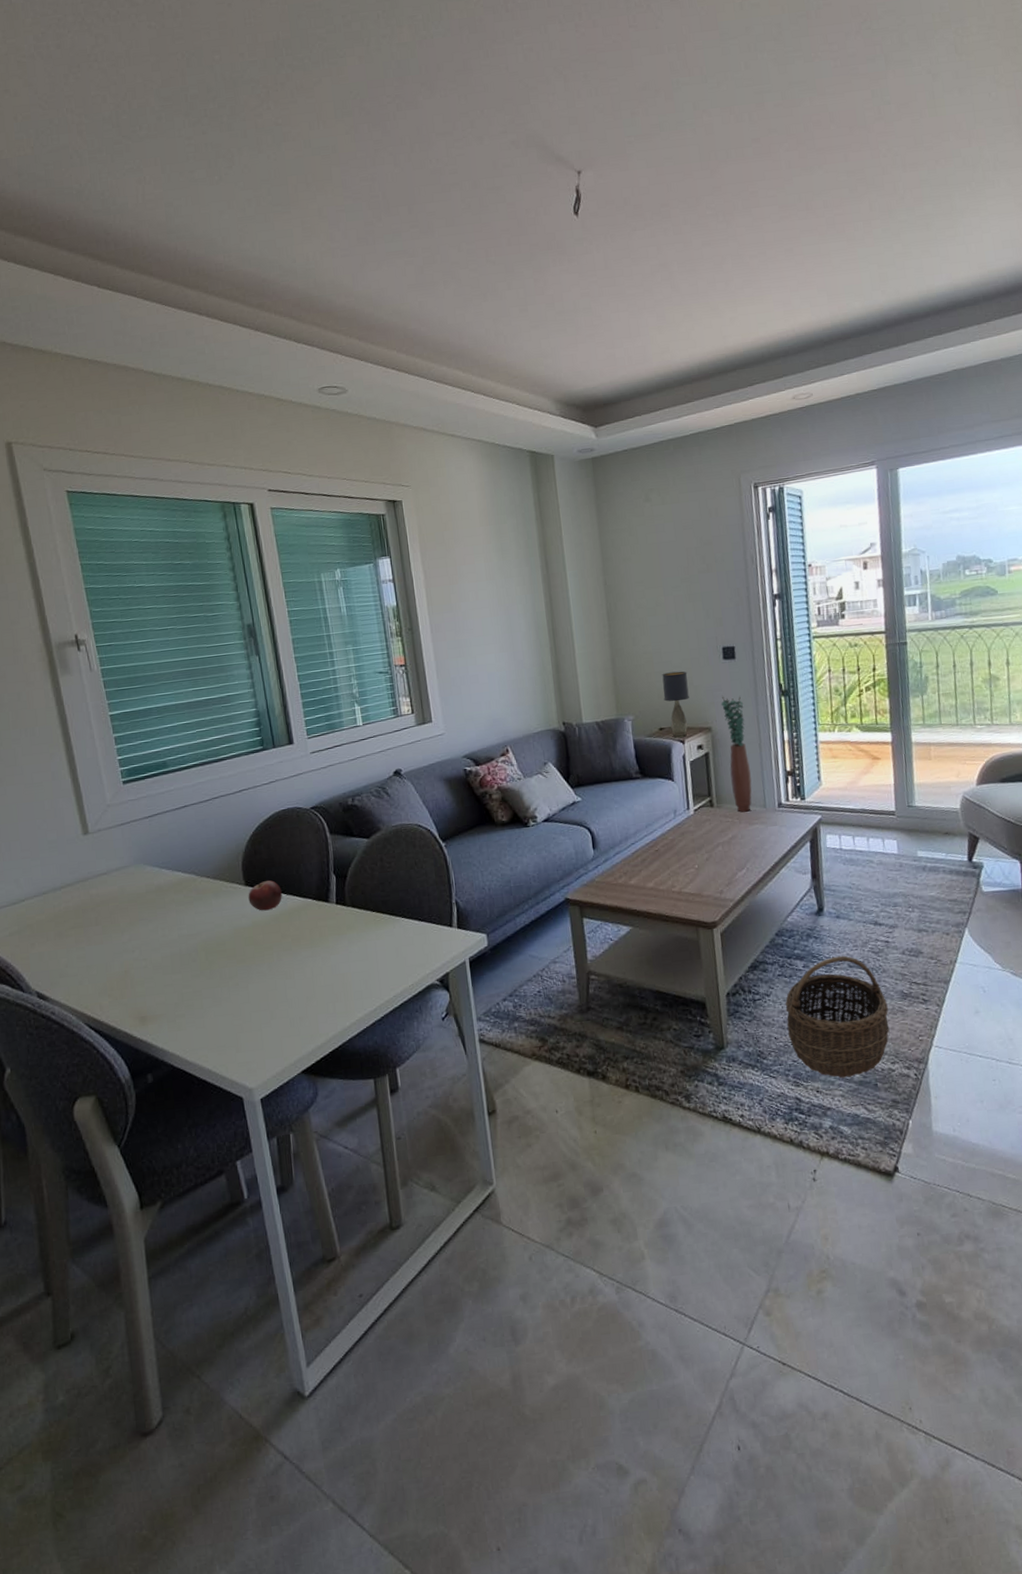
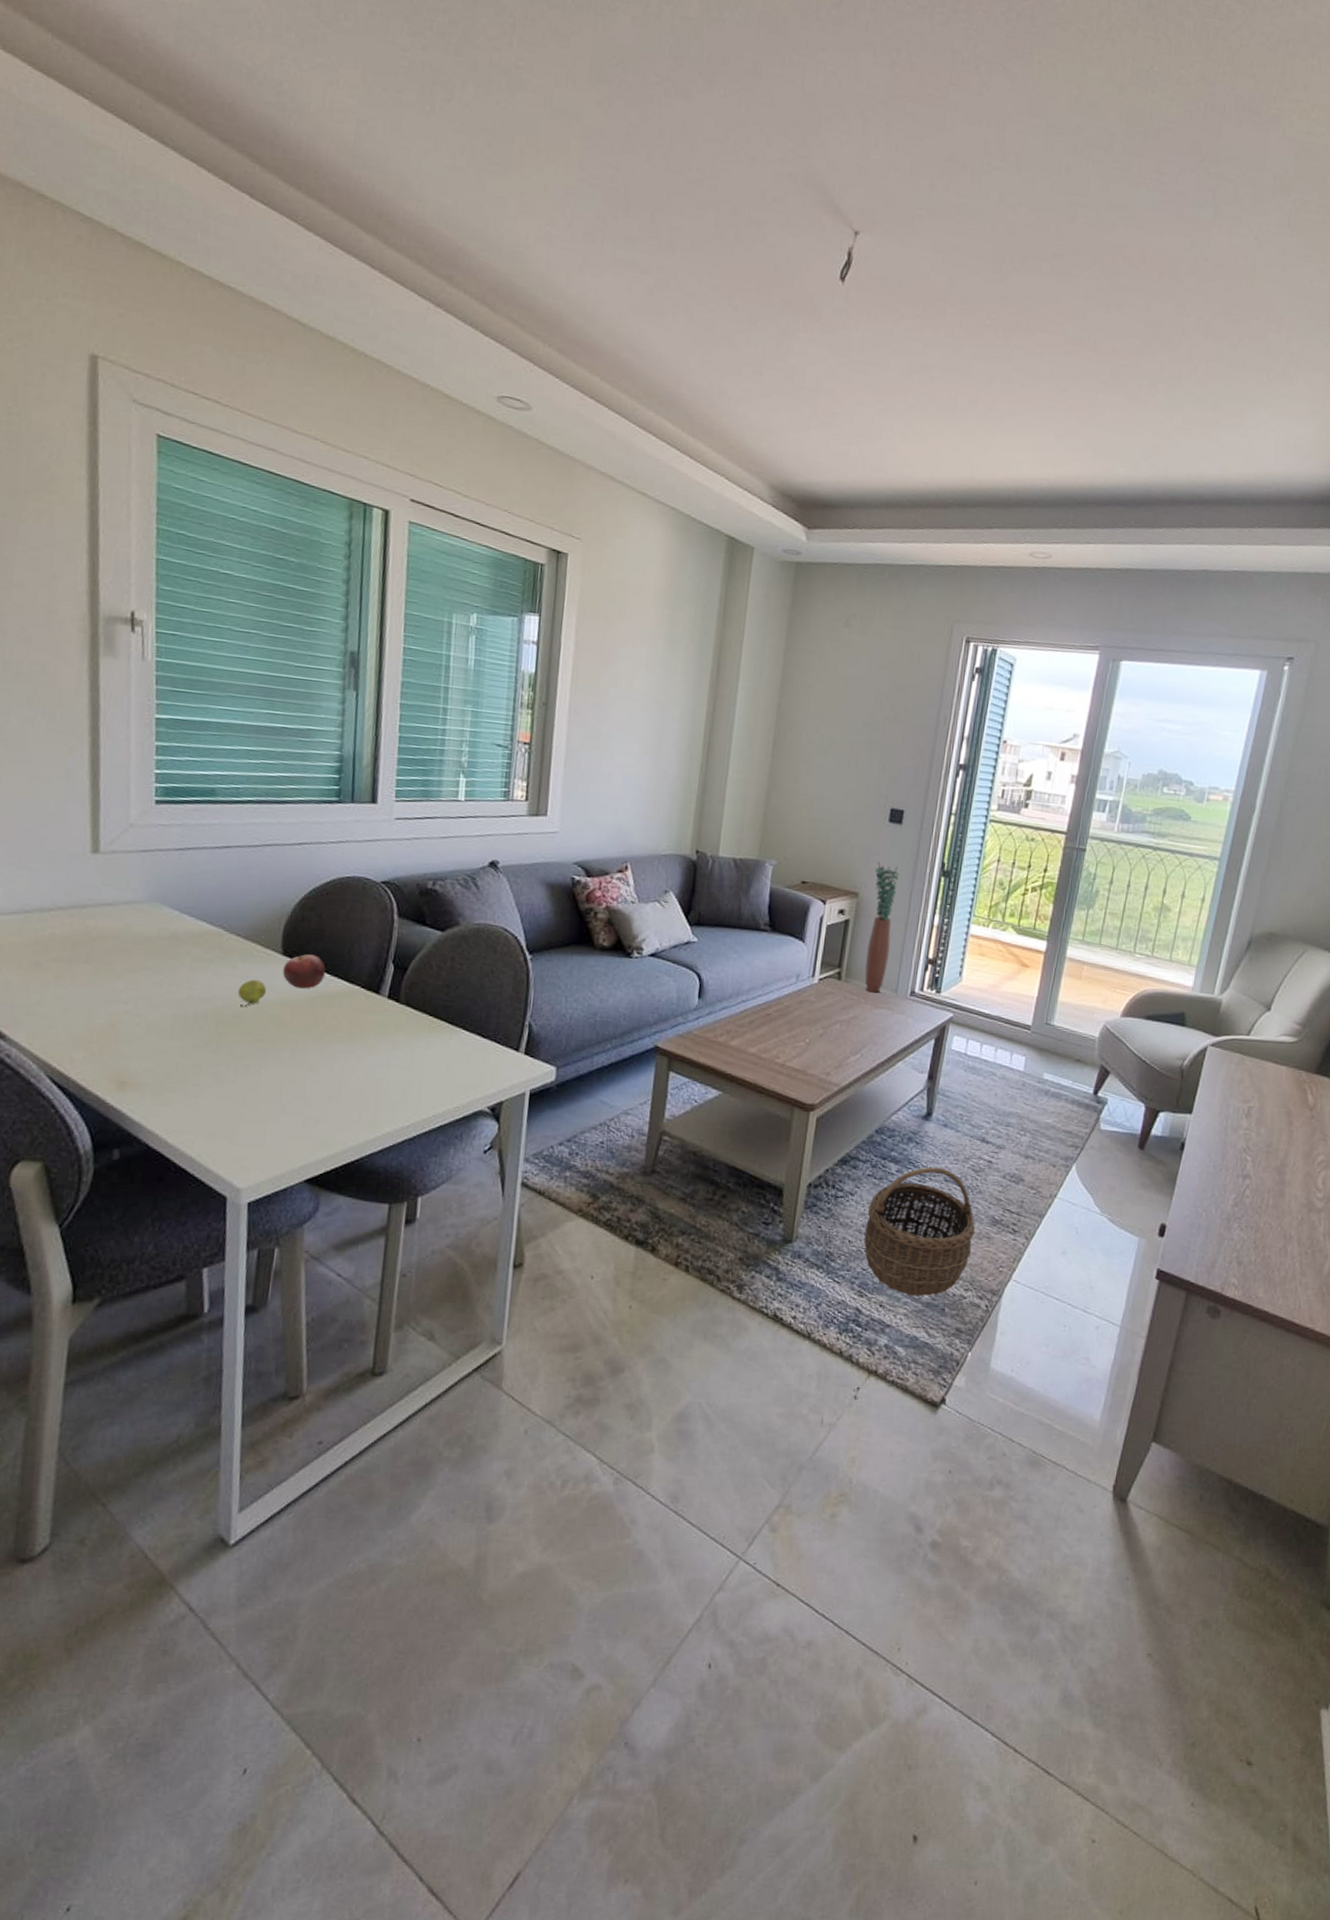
fruit: none [216,910,239,936] -> present [237,979,266,1008]
table lamp: present [662,671,689,738] -> none [814,821,847,897]

